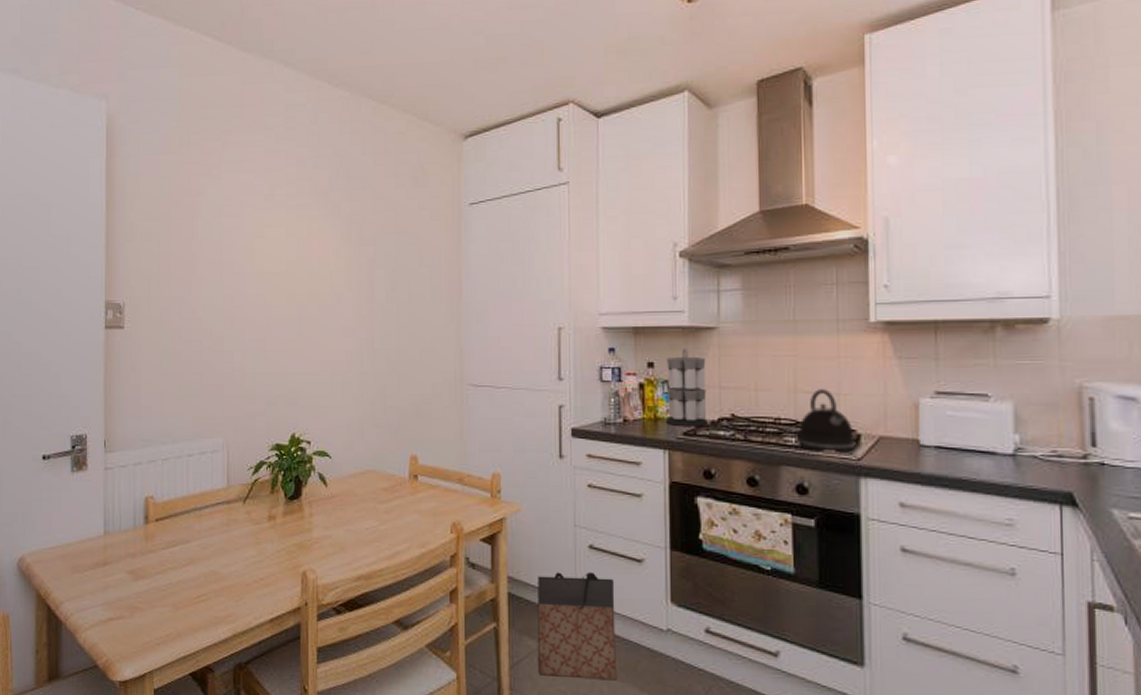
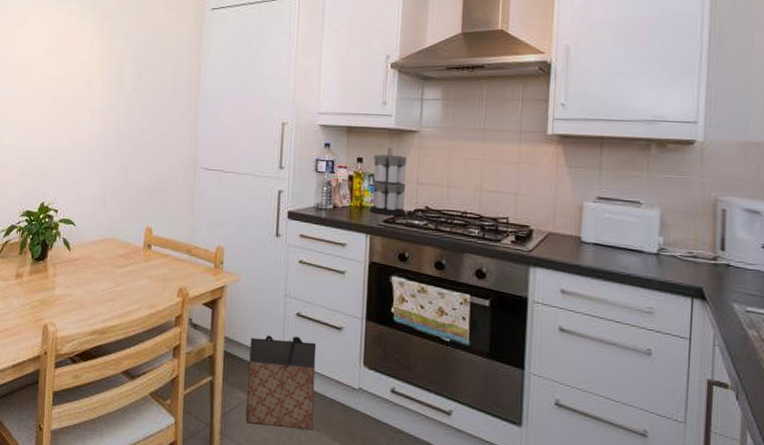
kettle: present [798,389,856,453] -> none [480,189,528,245]

